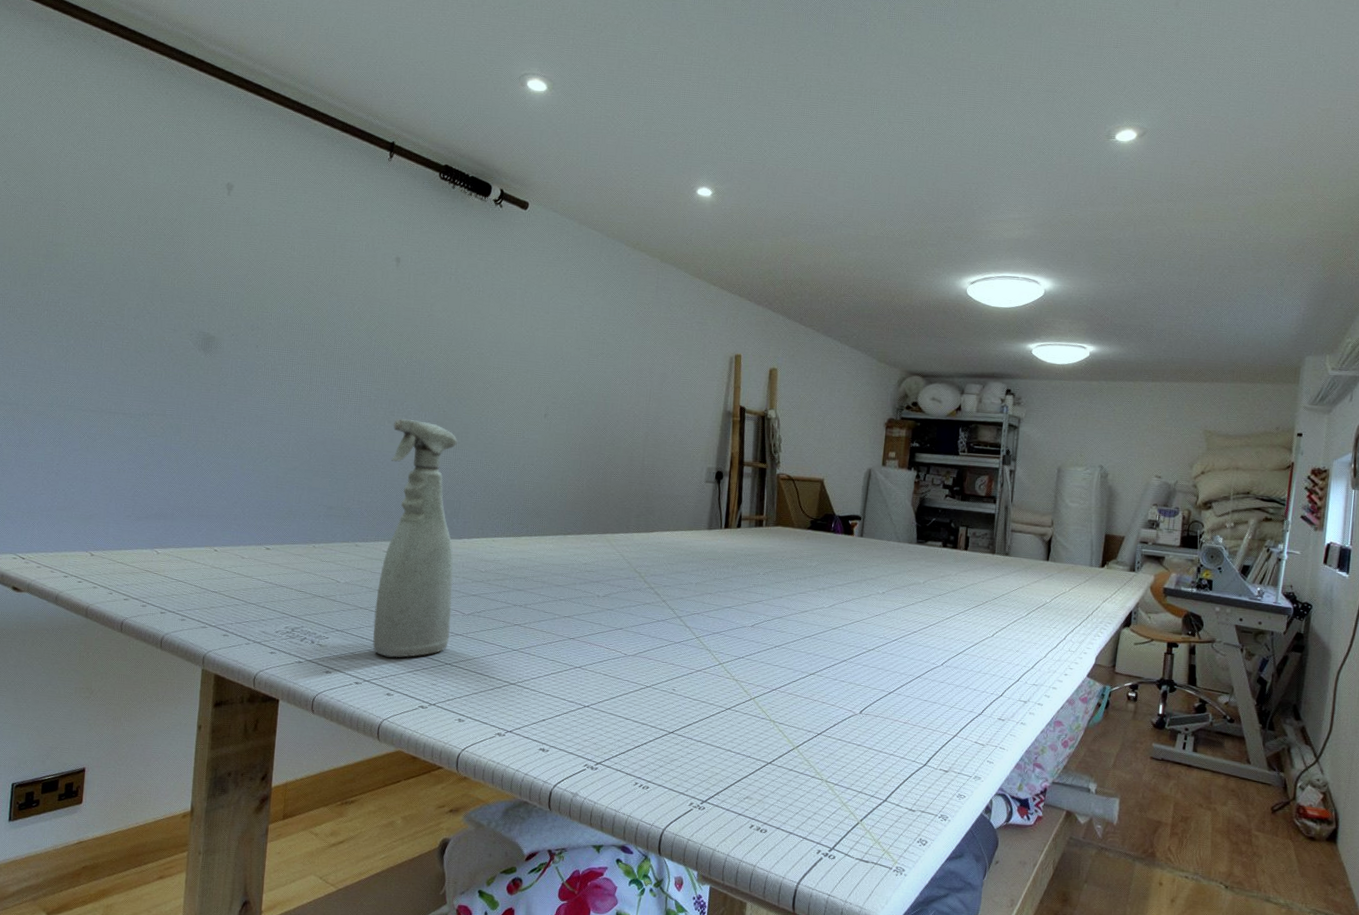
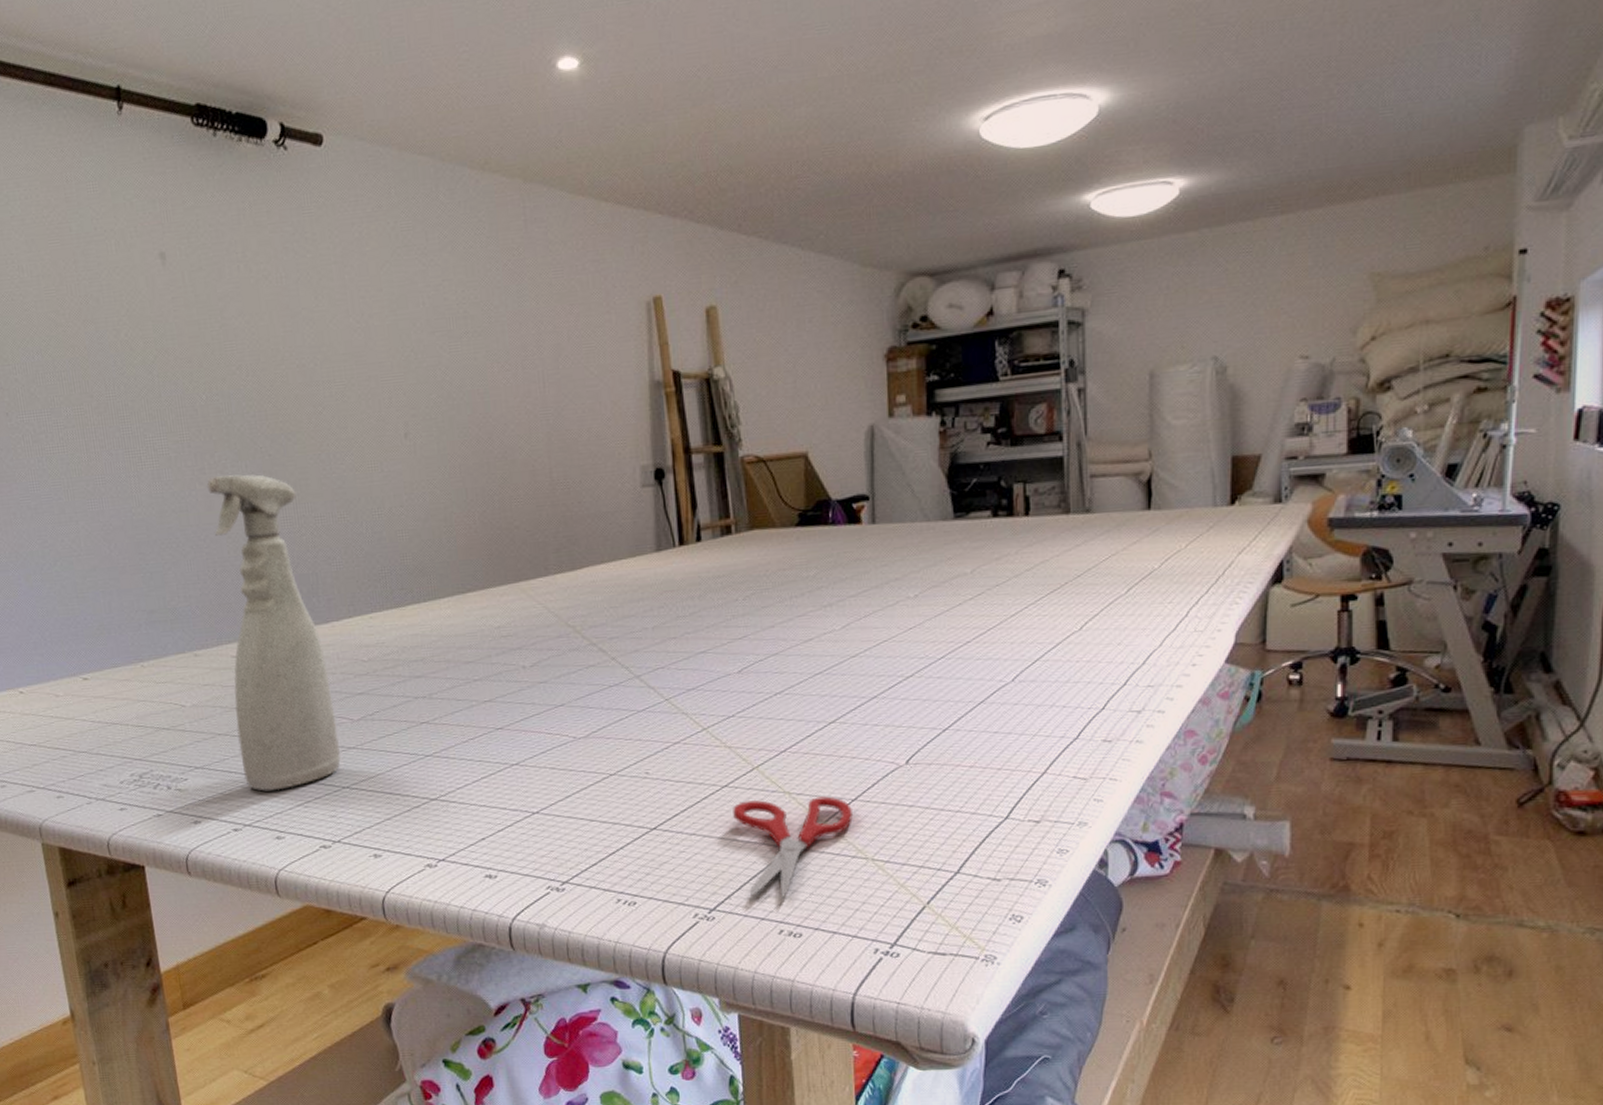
scissors: none [731,722,818,802] -> present [733,796,854,900]

